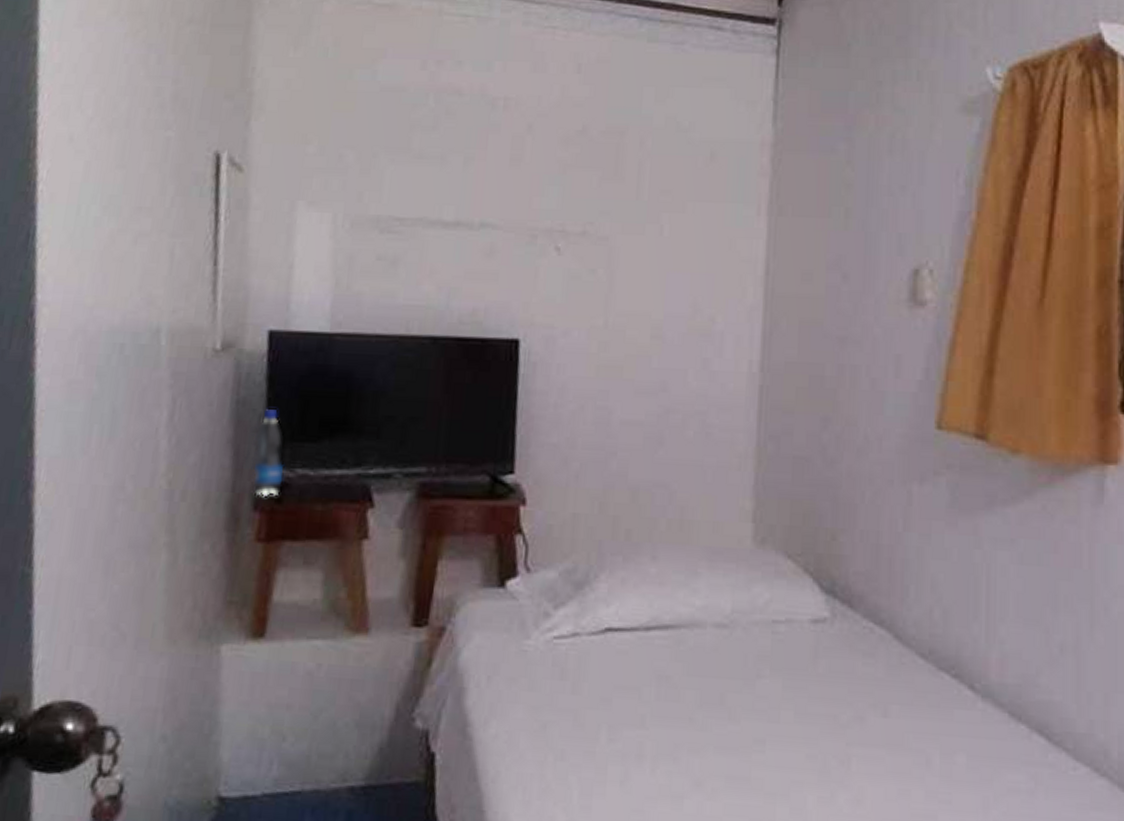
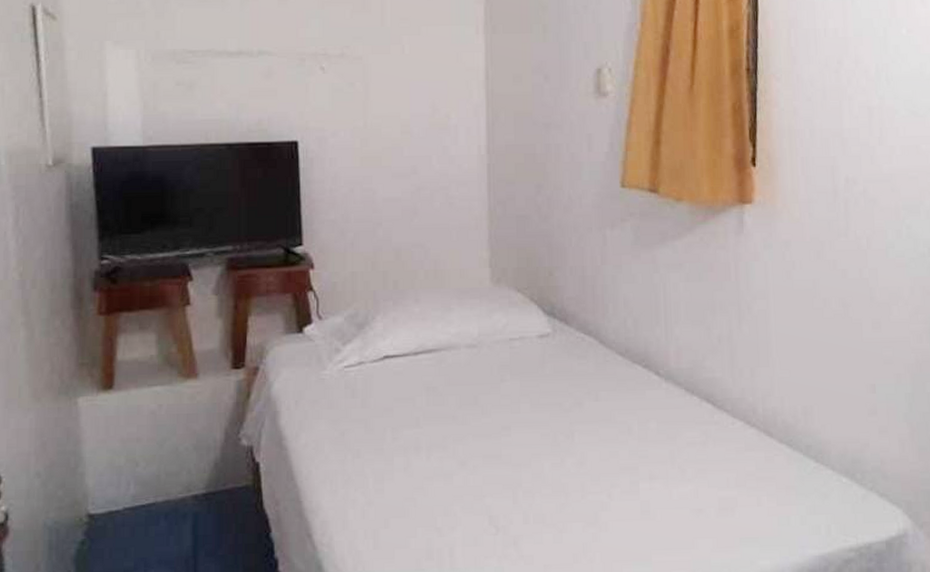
bottle: present [253,408,285,498] -> none [89,209,116,280]

